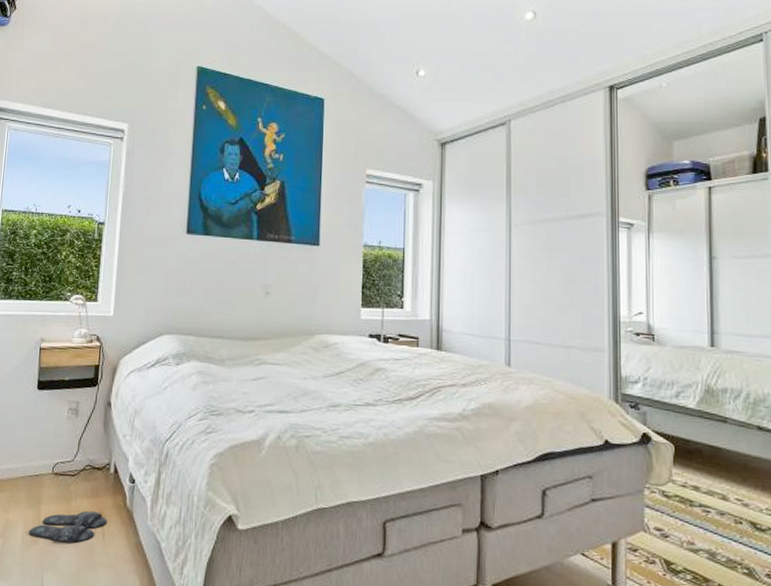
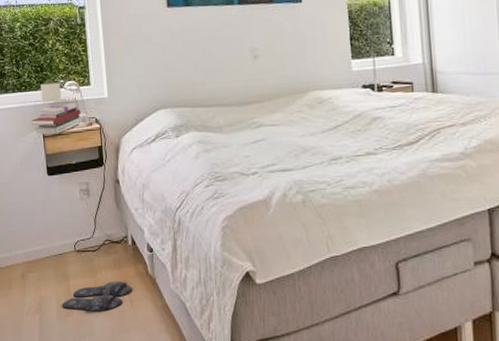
books: none [30,315,83,349] -> present [31,102,83,136]
candle: none [44,290,67,315] -> present [40,79,62,103]

